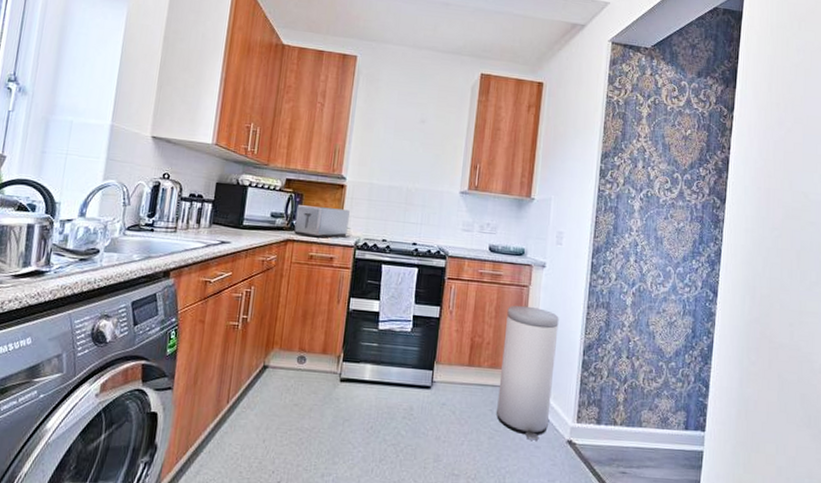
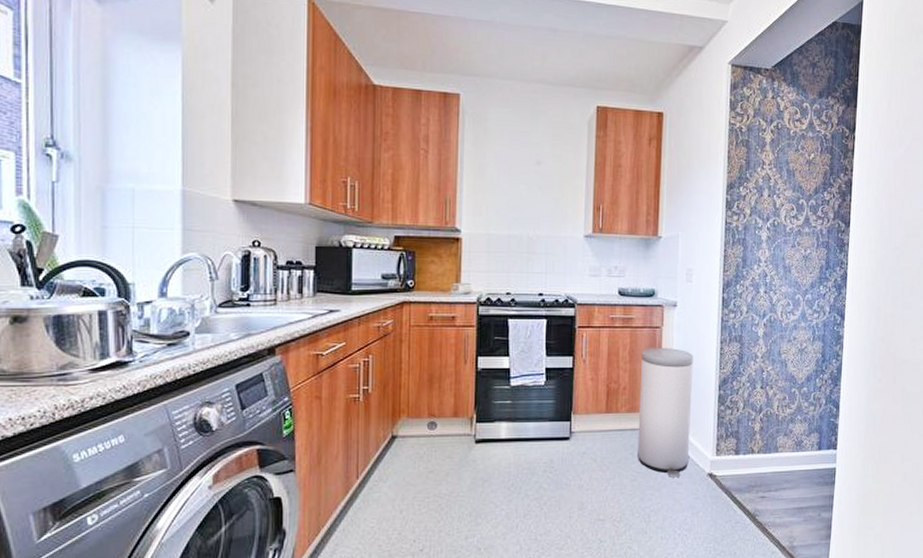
toaster: present [294,204,350,238] -> none [409,262,468,297]

